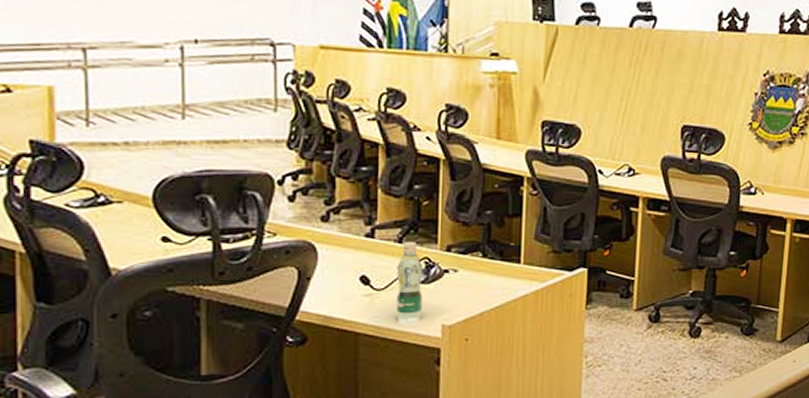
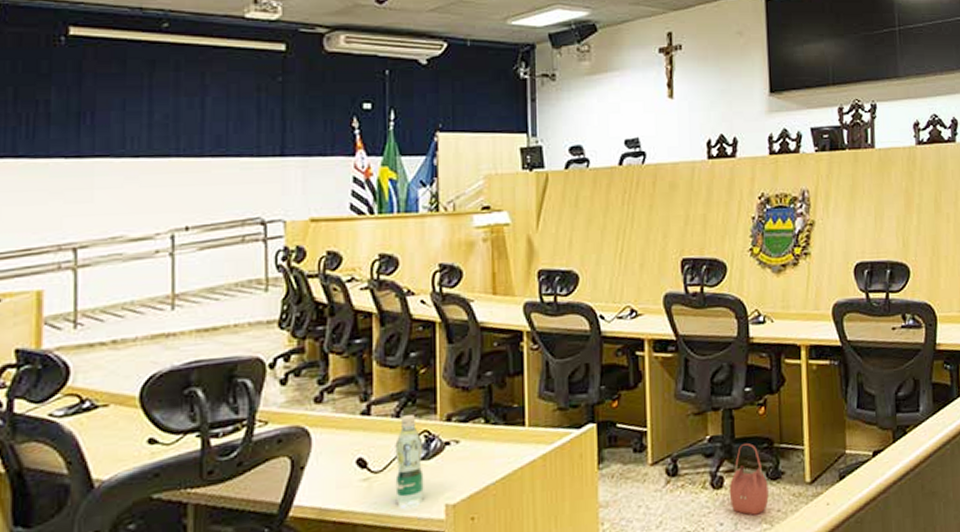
handbag: none [704,301,742,364] -> present [729,443,769,515]

